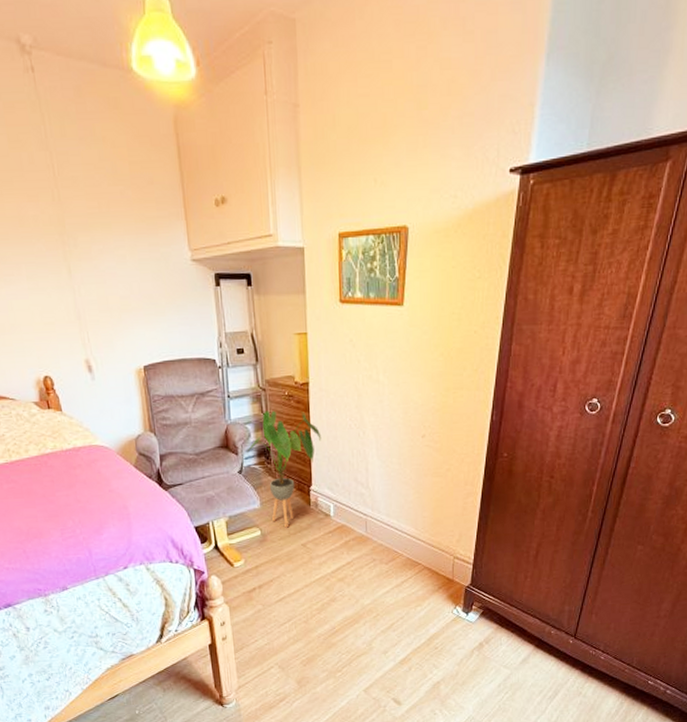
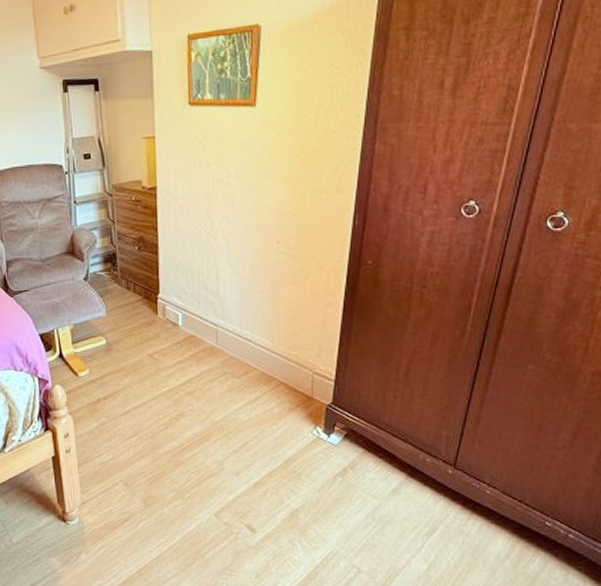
house plant: present [247,410,322,528] -> none [93,216,170,337]

